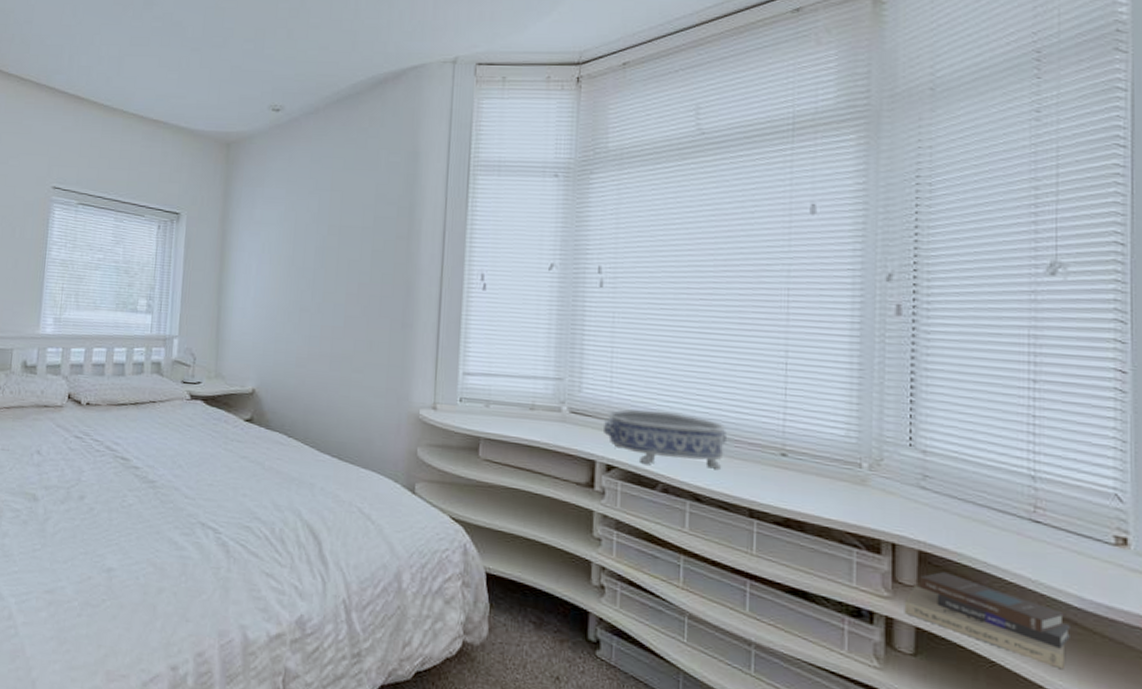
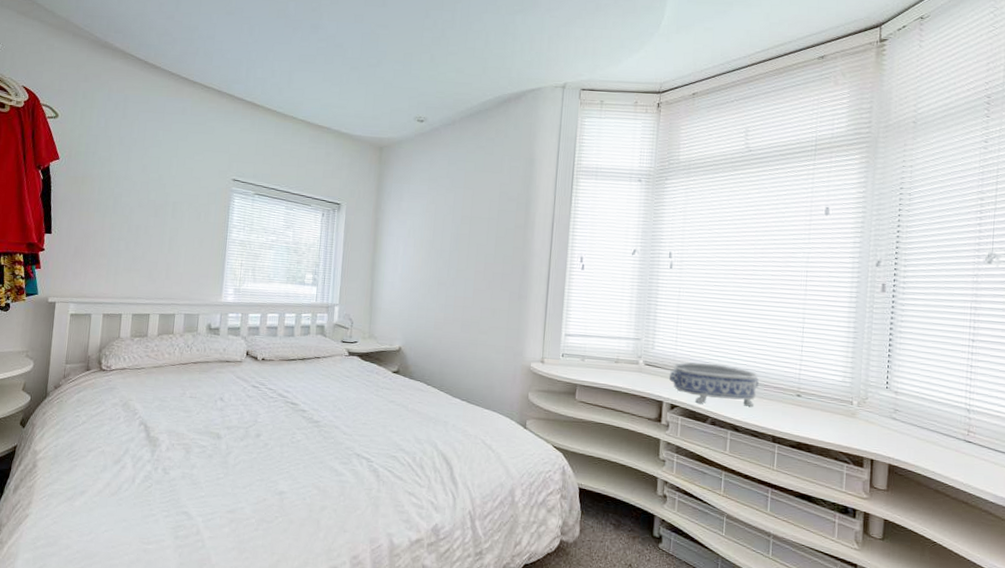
books: present [904,572,1072,670] -> none [877,479,988,546]

